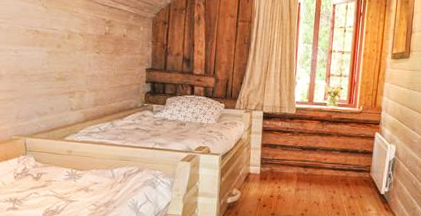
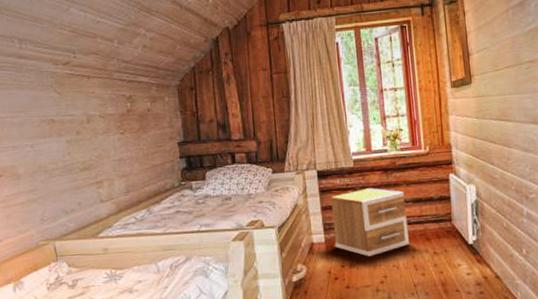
nightstand: none [268,134,335,192] -> present [330,188,409,257]

